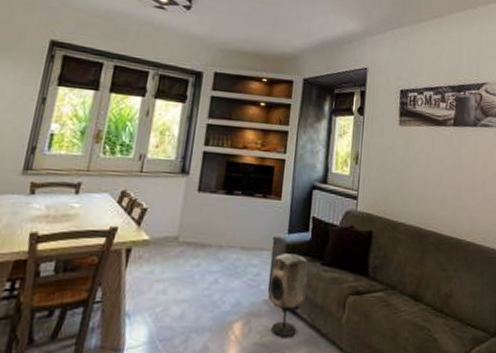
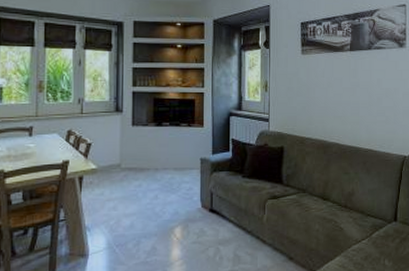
speaker: present [269,253,309,337] -> none [200,170,233,236]

